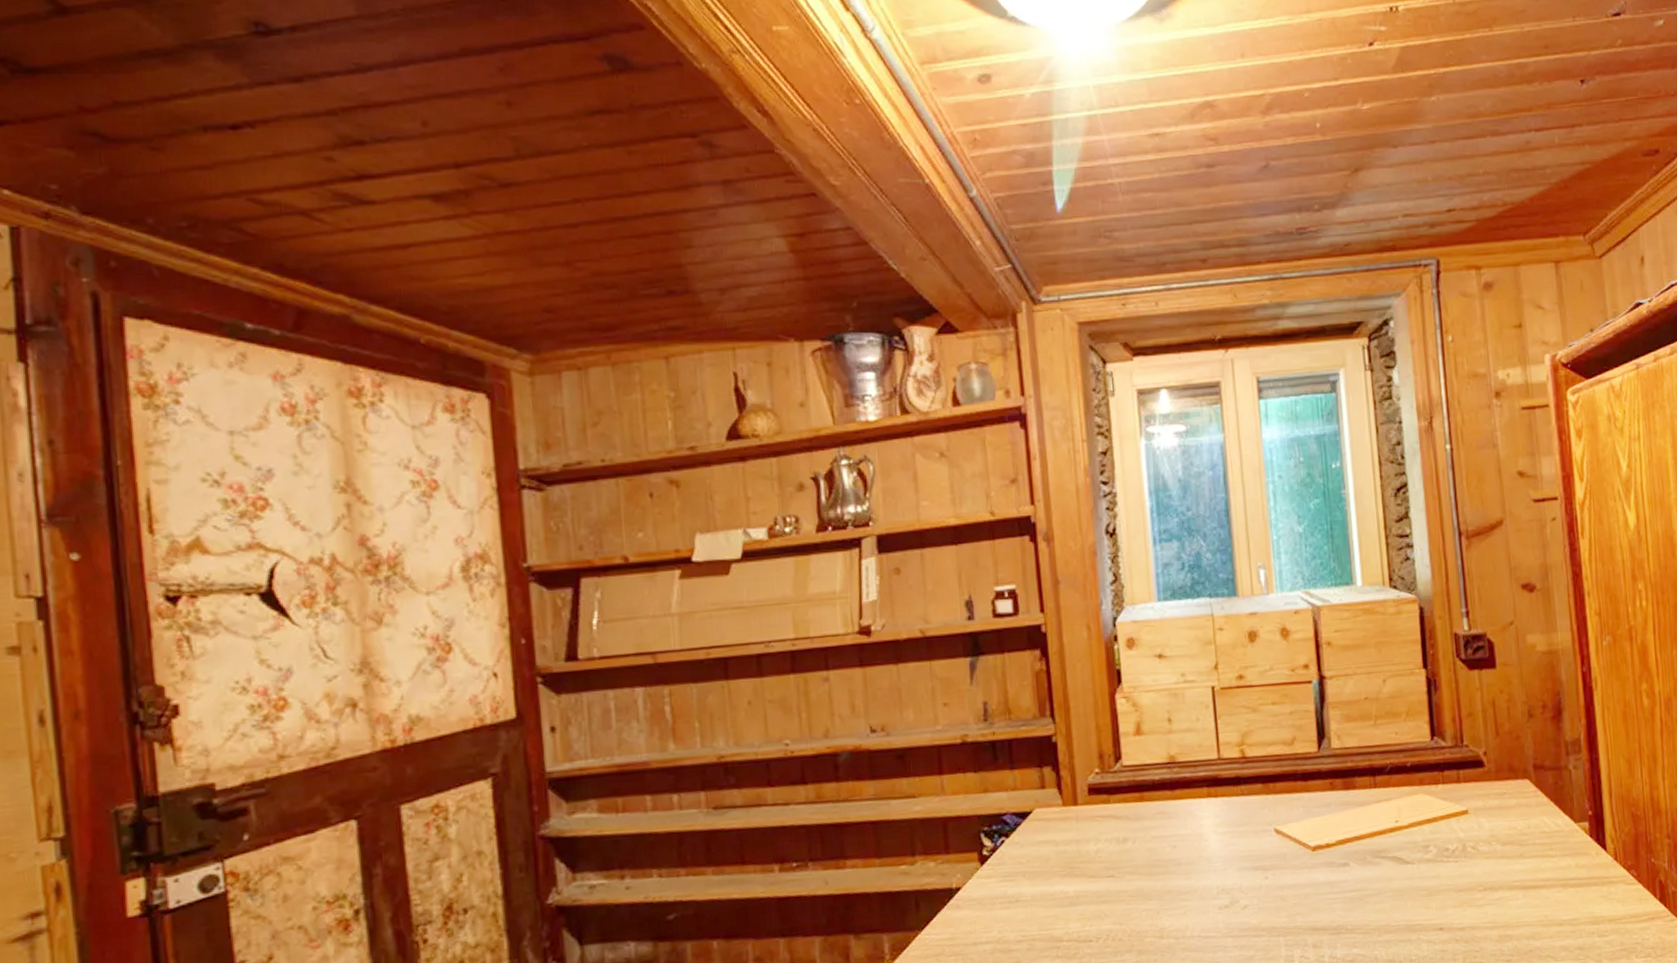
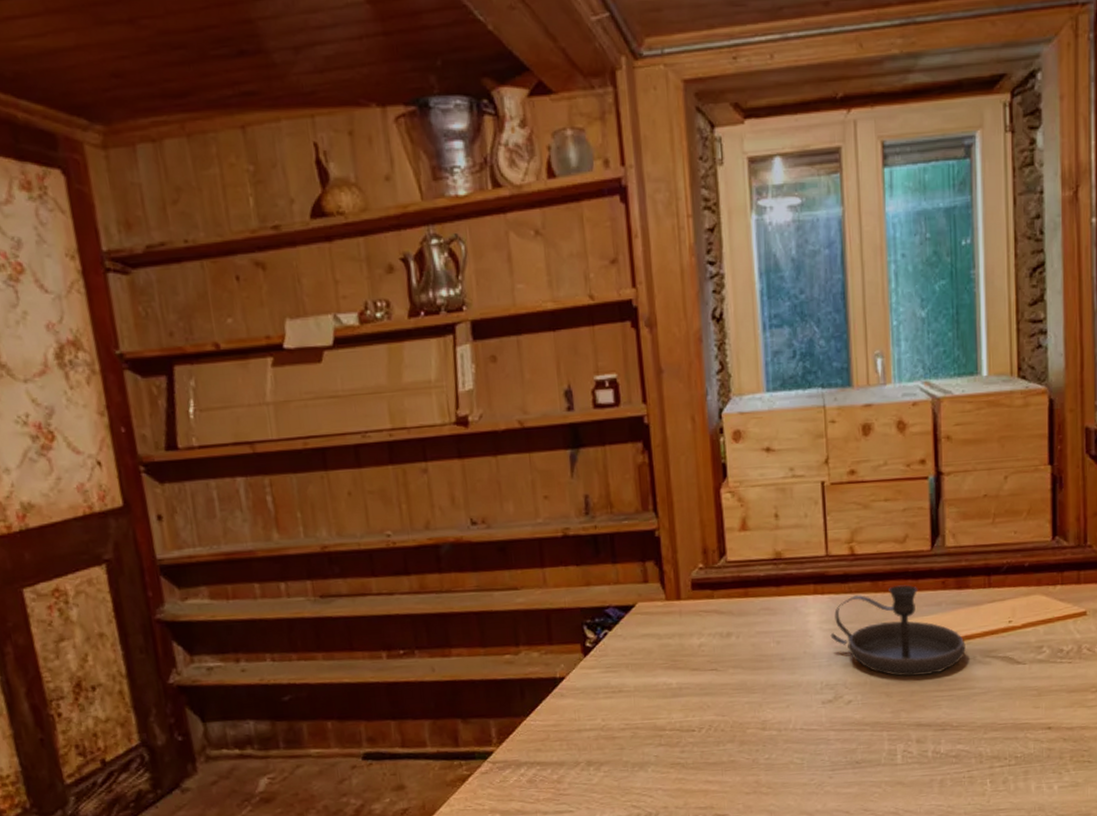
candlestick: none [1225,786,1356,879] -> present [830,585,966,676]

